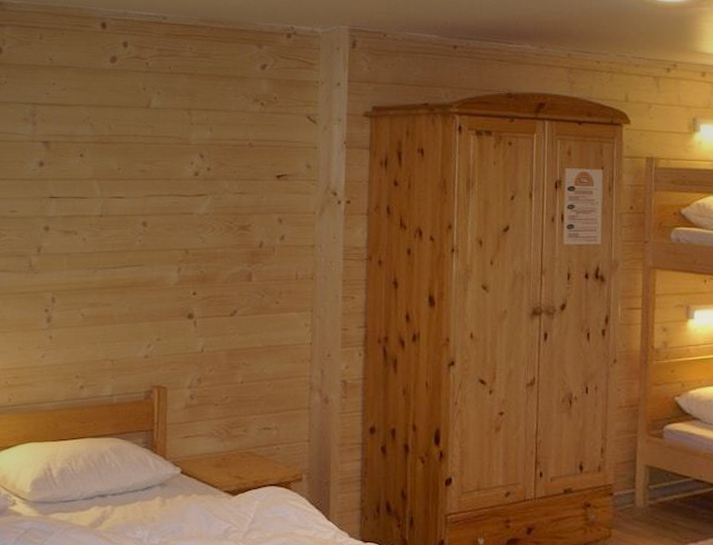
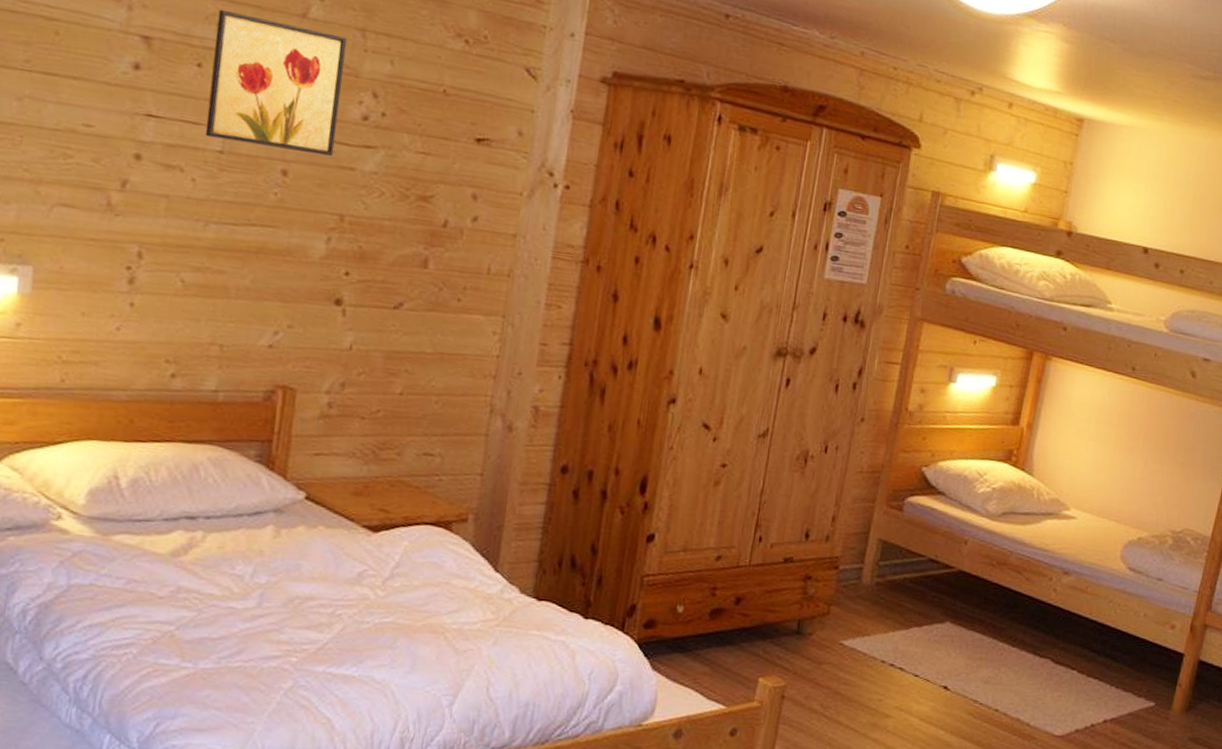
wall art: none [89,113,179,207] -> present [204,9,348,157]

